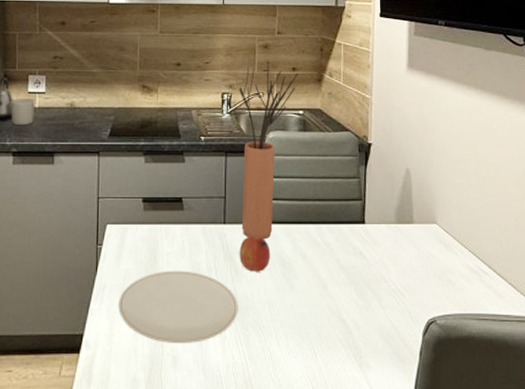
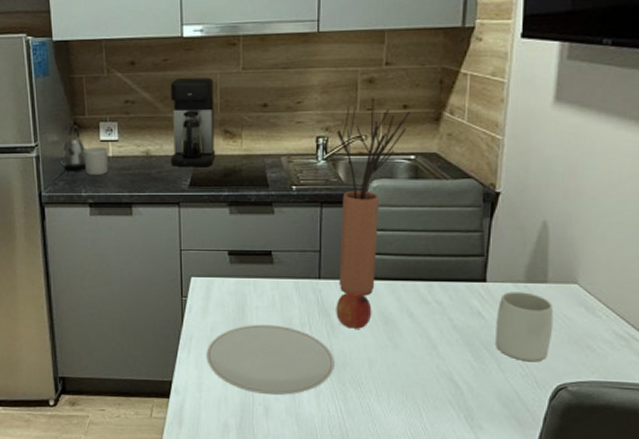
coffee maker: none [94,38,134,118] -> present [171,77,215,166]
mug: none [375,232,421,298] -> present [496,292,554,362]

